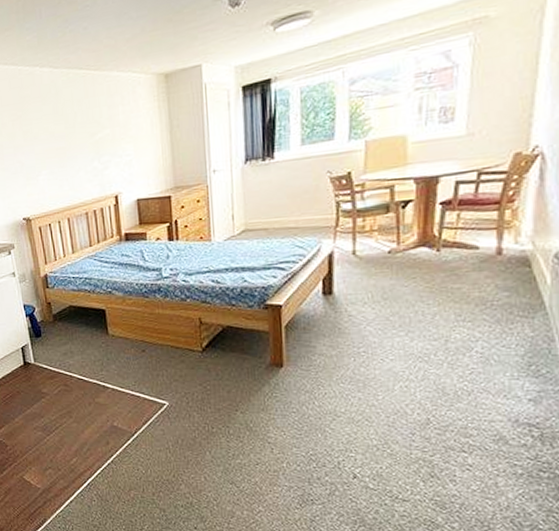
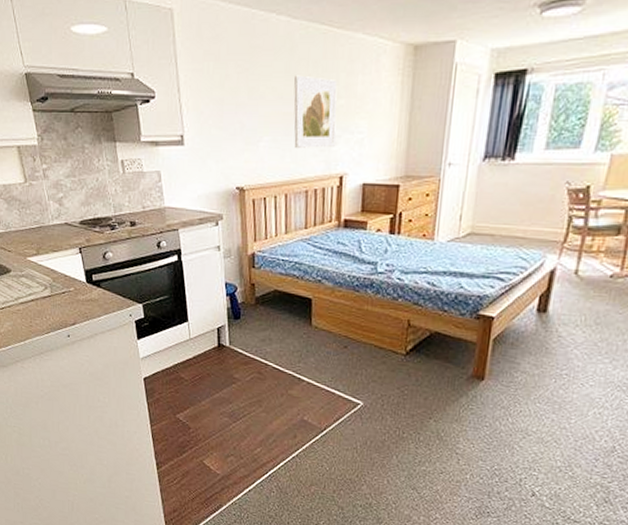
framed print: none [63,113,106,177] -> present [294,75,338,148]

